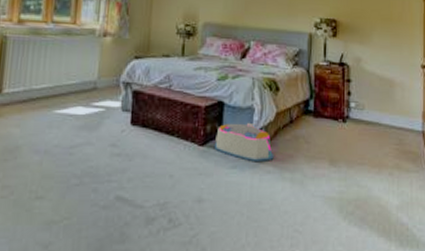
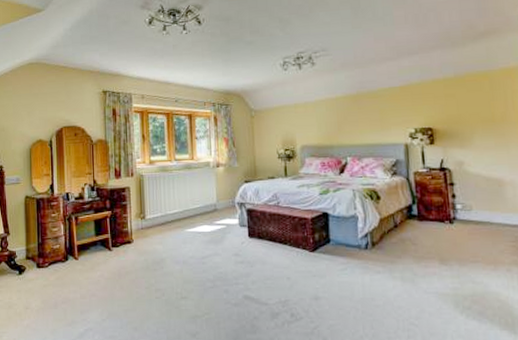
storage bin: present [214,122,274,163] -> none [323,229,382,264]

